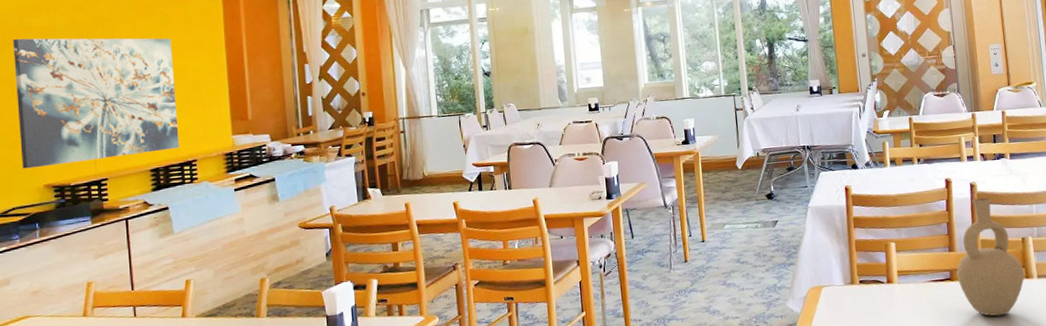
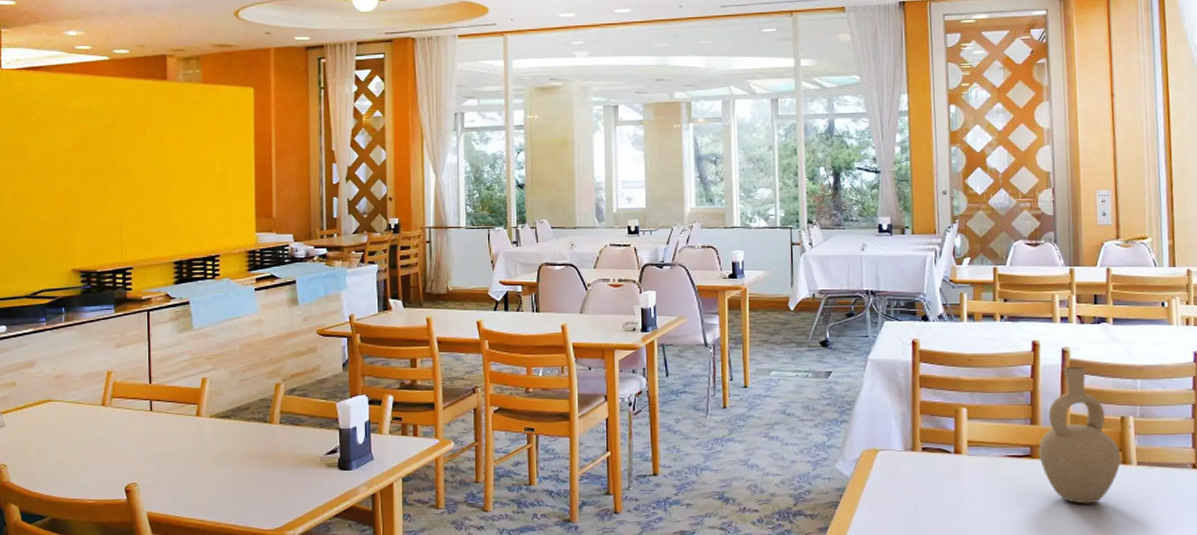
wall art: present [13,38,180,169] -> none [50,119,204,252]

